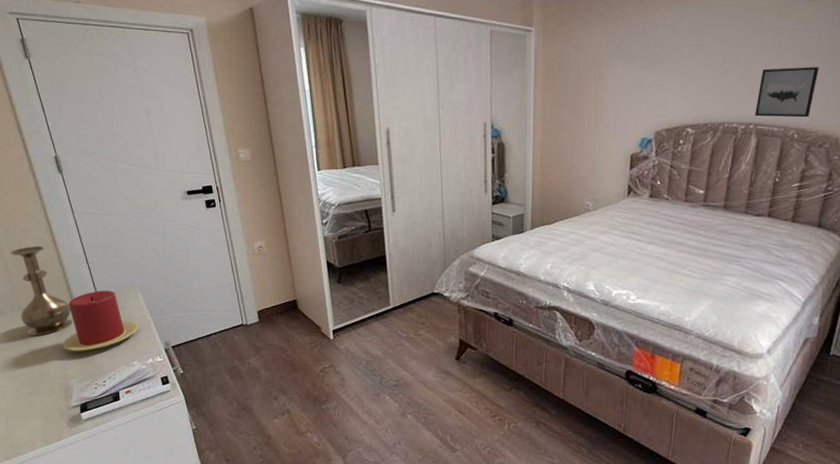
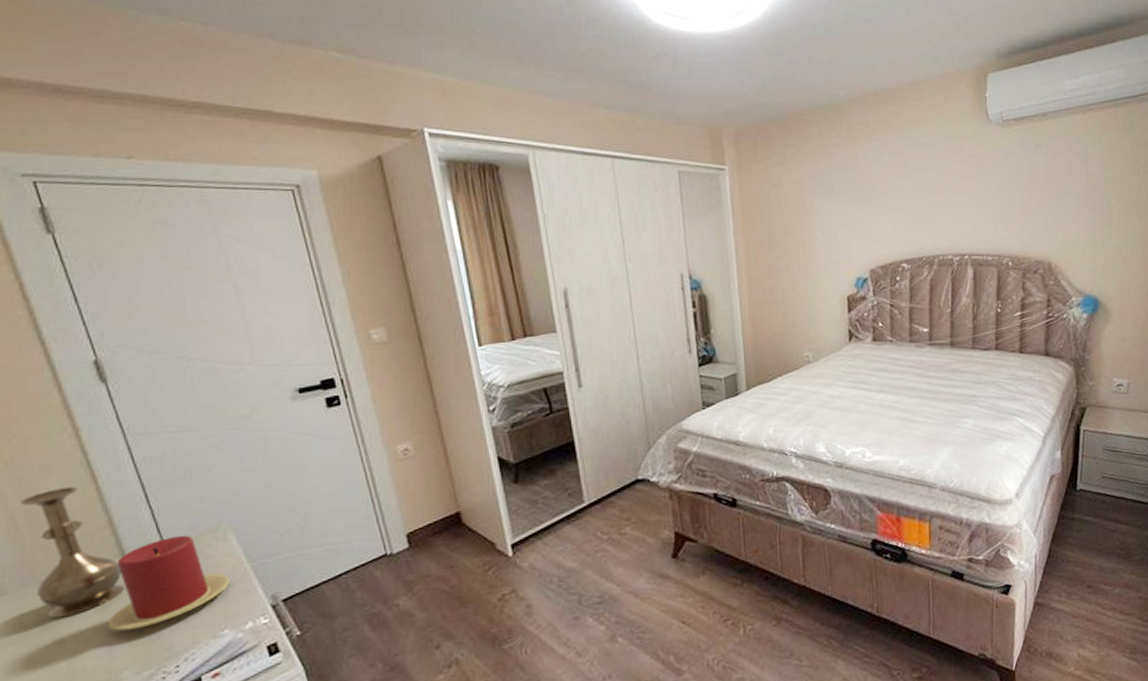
wall art: present [755,67,819,118] -> none [967,193,1023,247]

